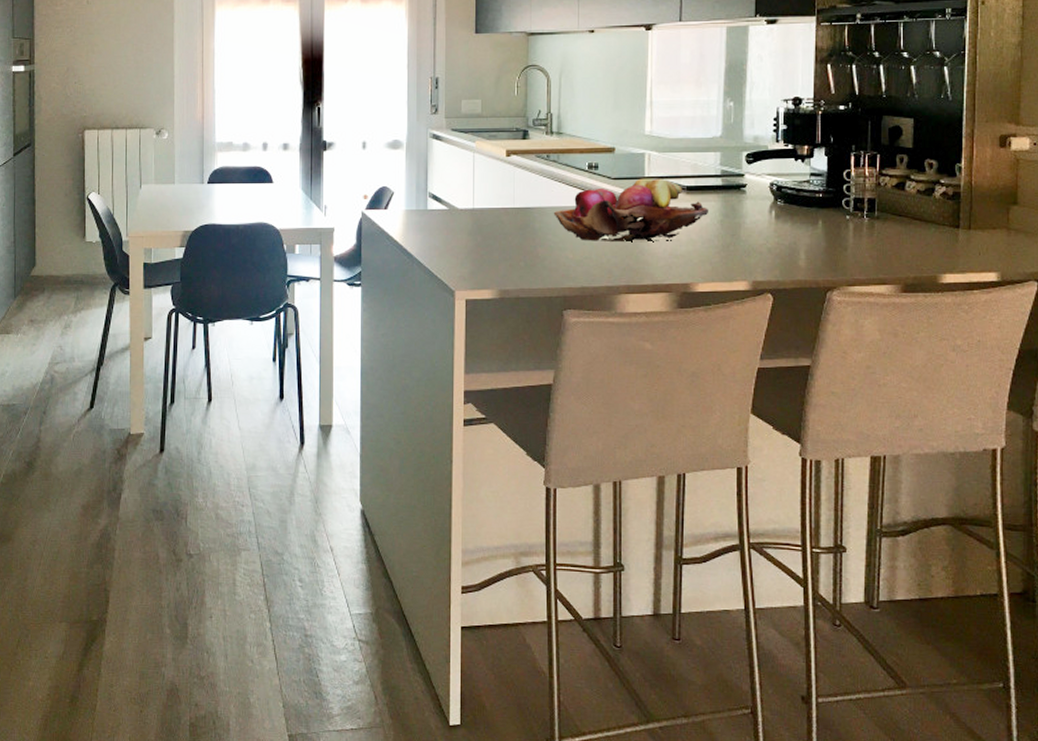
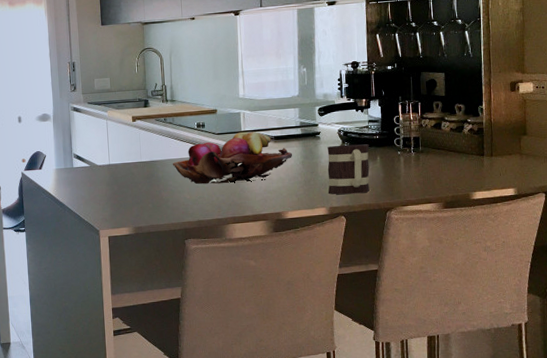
mug: none [751,202,809,266] -> present [327,144,370,194]

